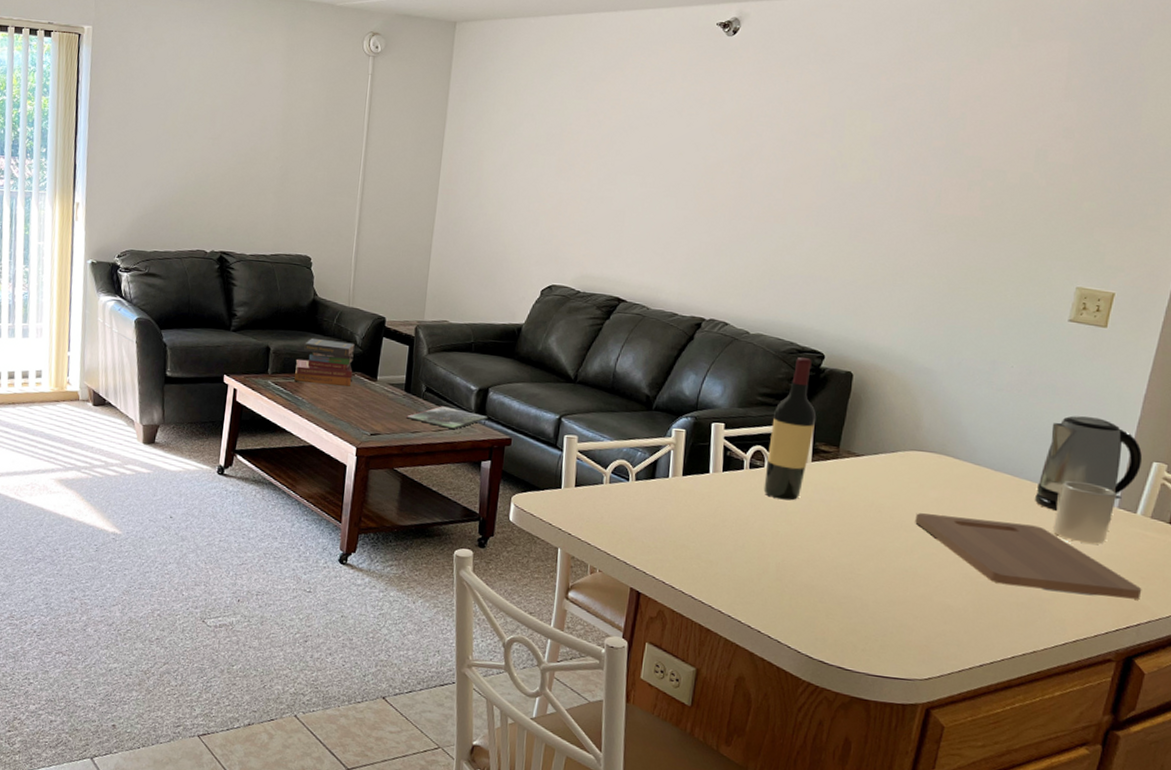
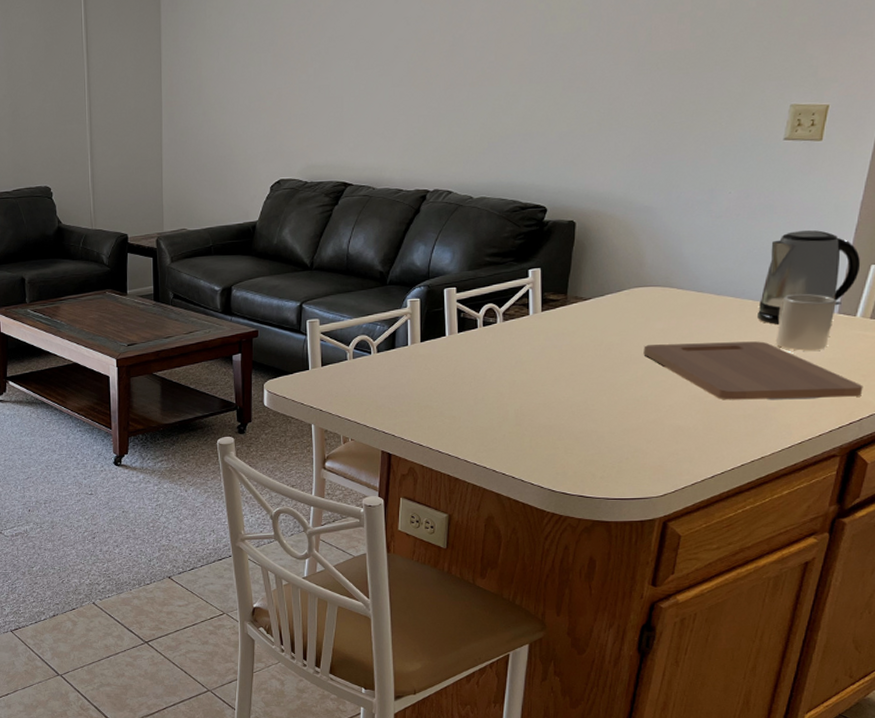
books: present [294,339,355,386] -> none [51,263,104,306]
magazine: present [406,406,488,430] -> none [159,309,234,330]
wine bottle: present [763,357,817,501] -> none [498,214,543,351]

